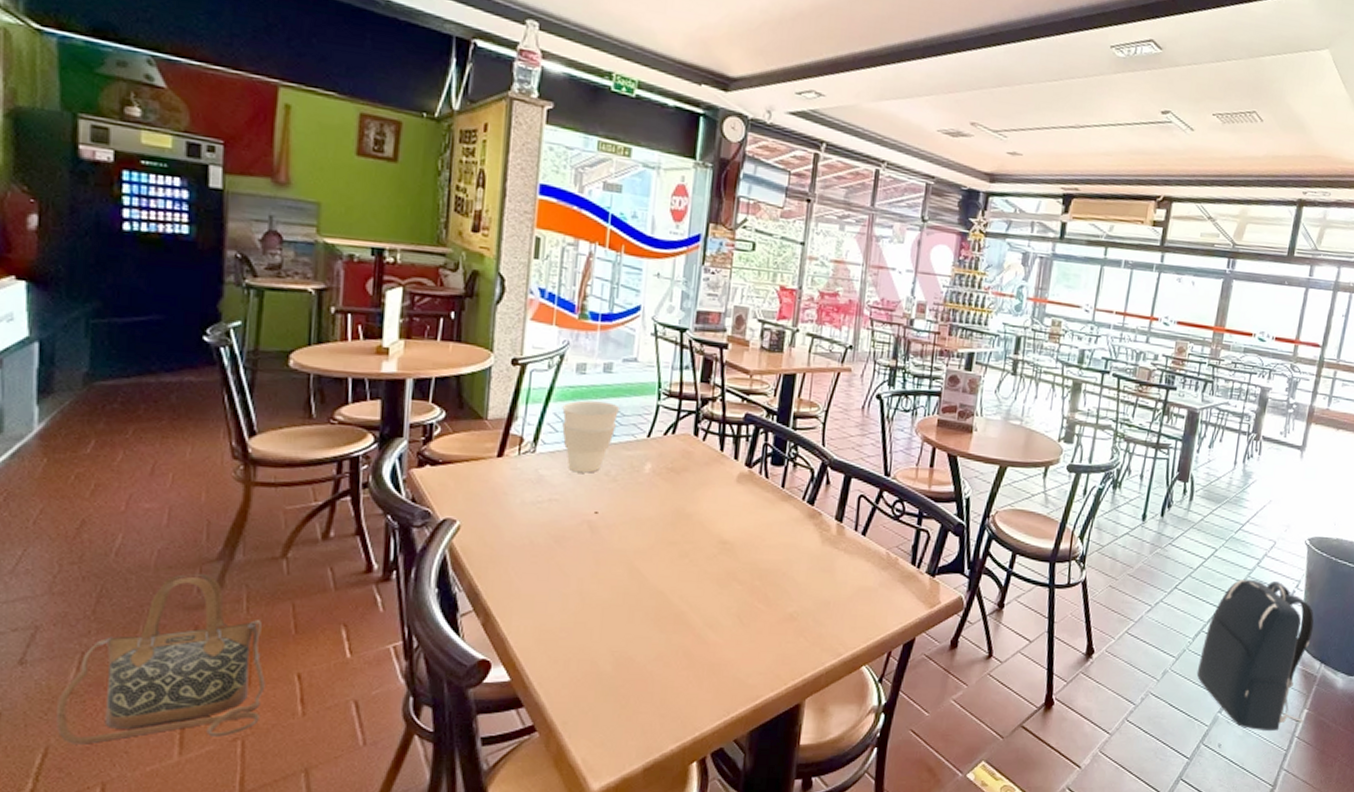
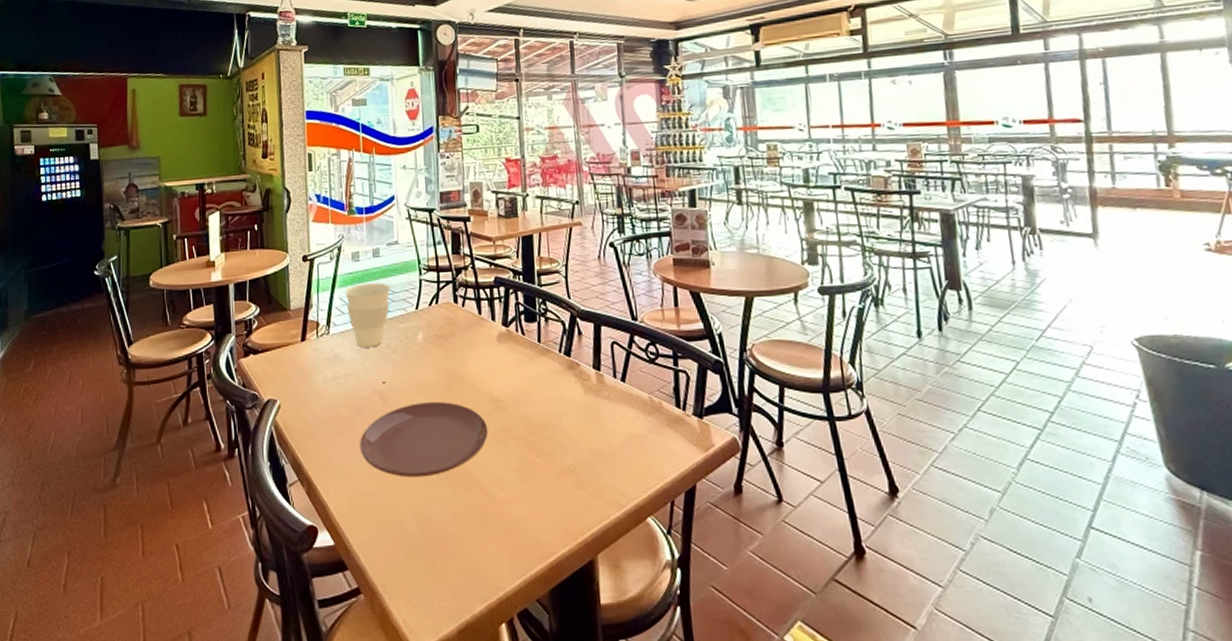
handbag: present [56,573,266,745] -> none [21,461,154,610]
plate: none [556,538,711,616] -> present [360,402,488,477]
backpack: present [1196,579,1314,731] -> none [1032,393,1200,579]

